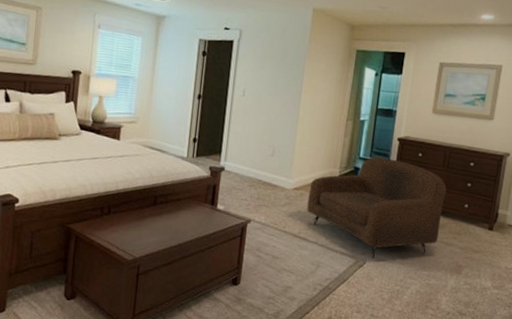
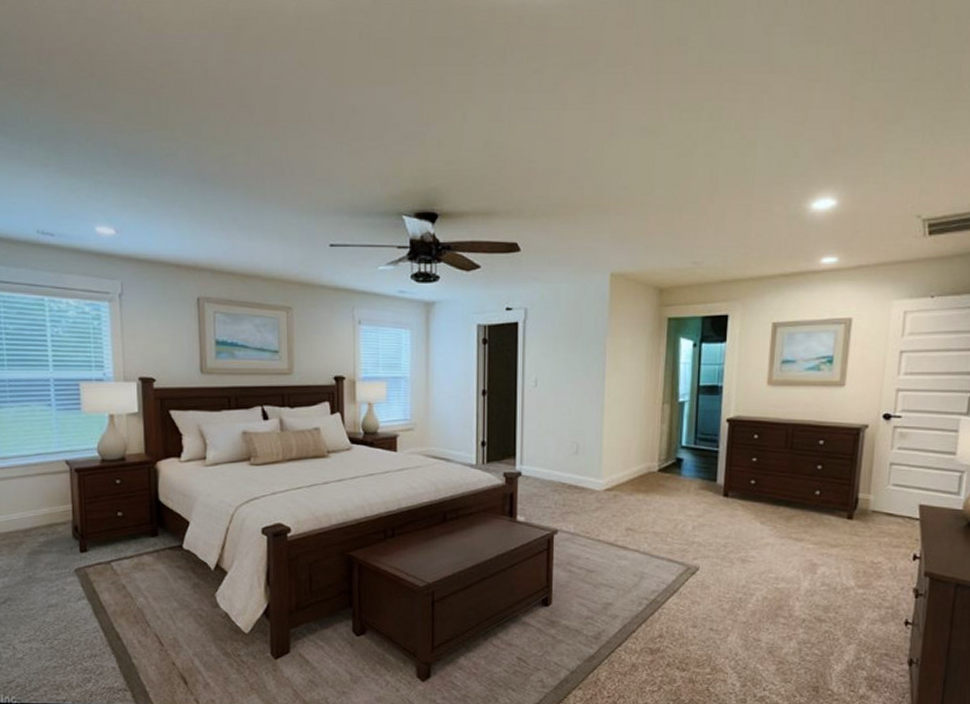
armchair: present [307,157,447,258] -> none [623,444,792,563]

